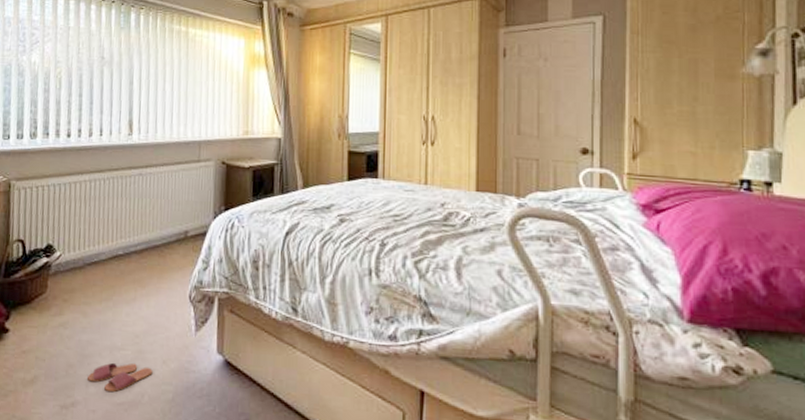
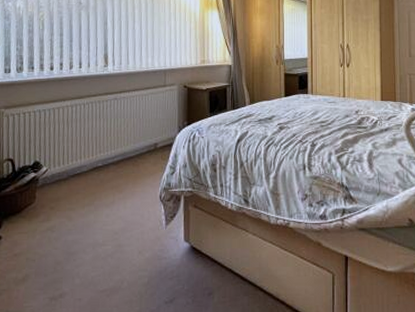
slippers: present [88,362,153,392] -> none [74,256,131,282]

